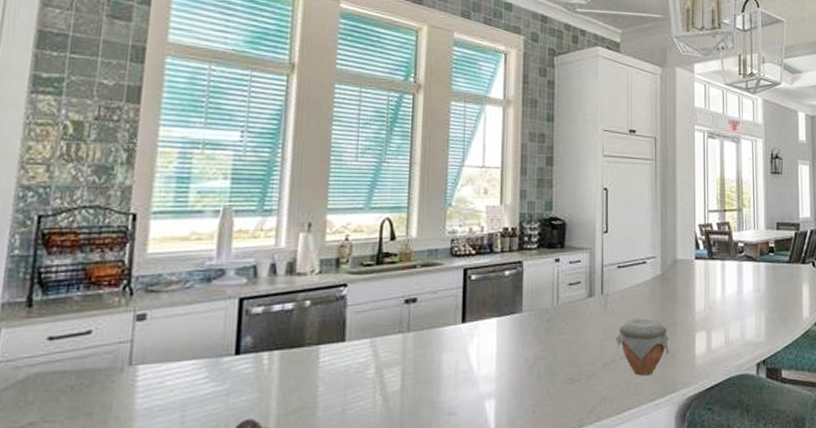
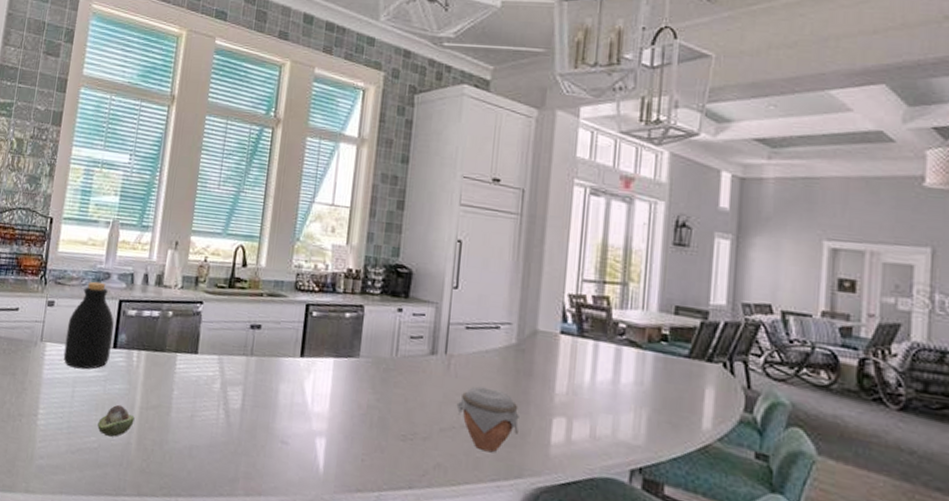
bottle: none [164,281,234,389] -> present [63,281,114,370]

